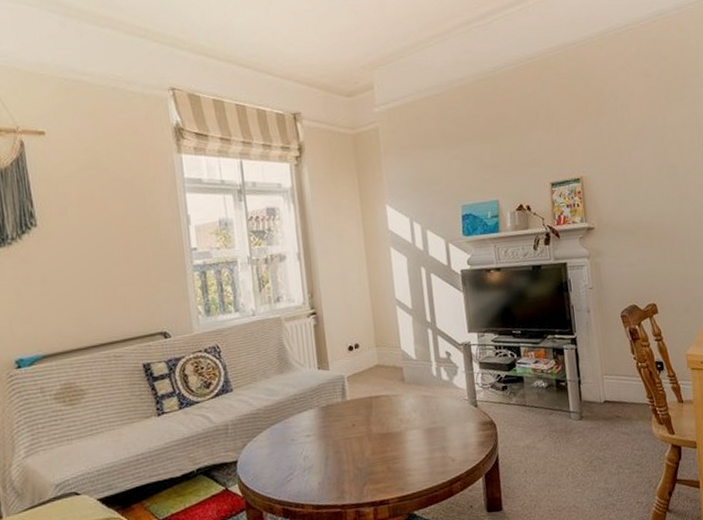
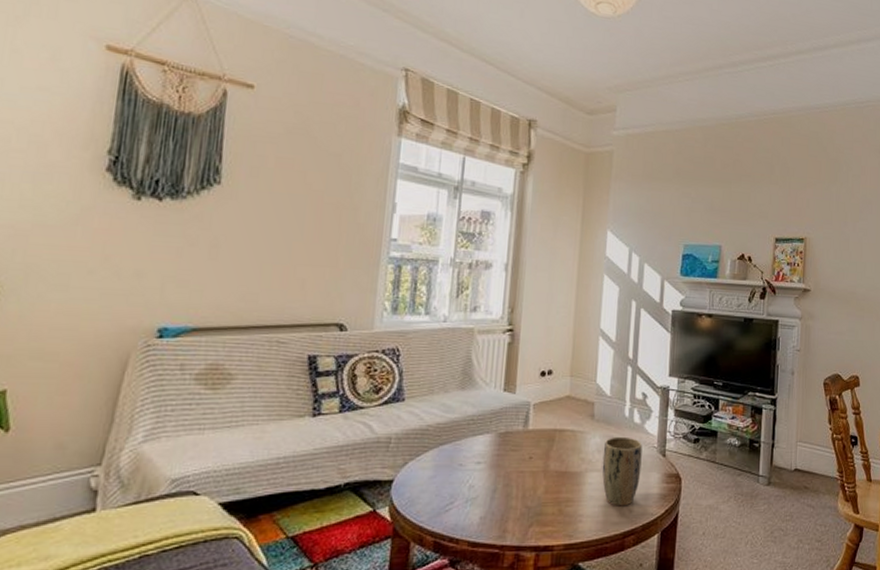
plant pot: none [418,394,457,458] -> present [602,436,643,506]

